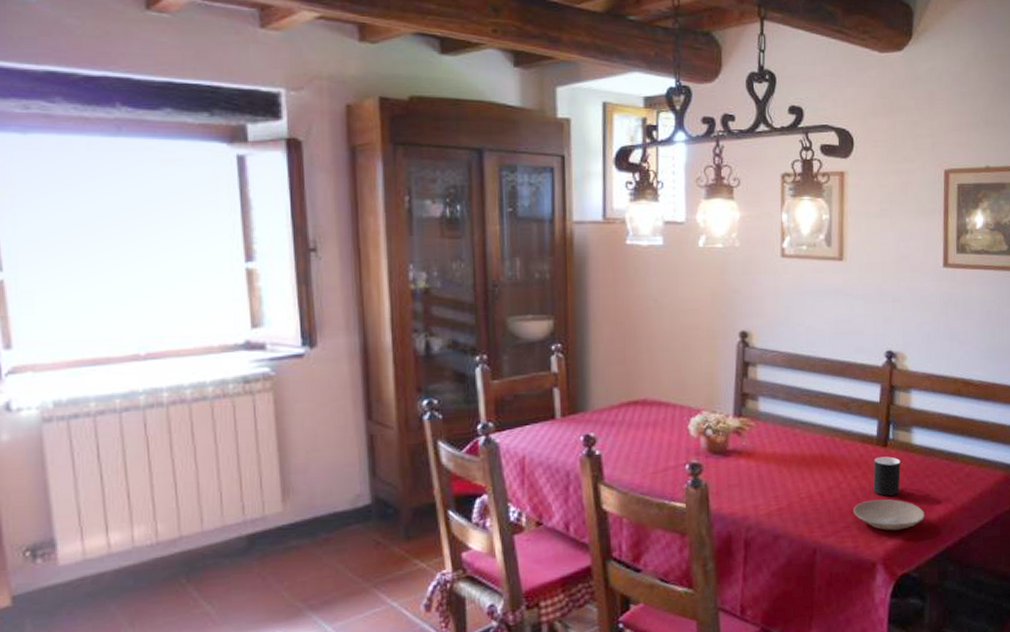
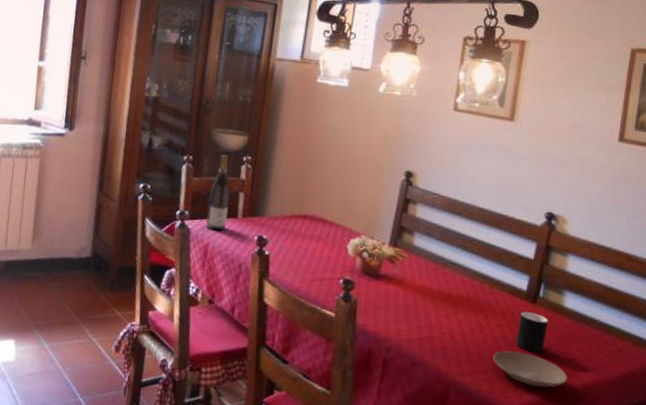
wine bottle: none [516,347,543,440] -> present [206,155,230,231]

